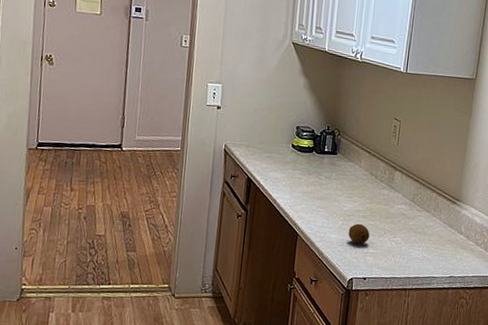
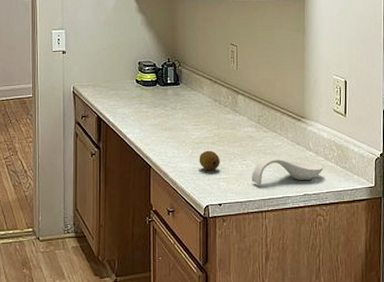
spoon rest: none [399,236,472,263] -> present [252,157,323,185]

